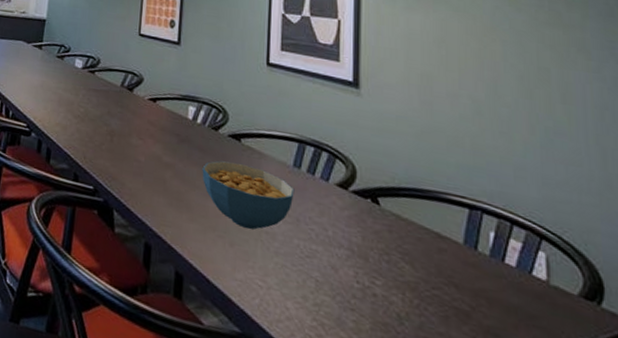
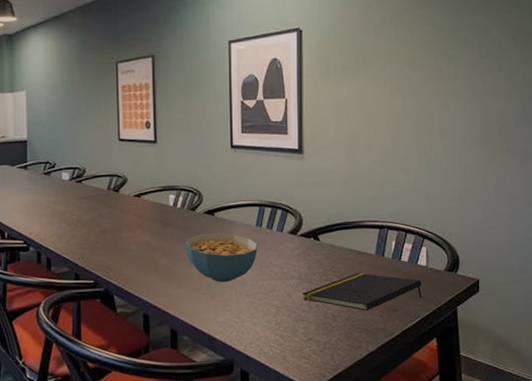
notepad: none [353,263,542,330] -> present [302,273,422,311]

